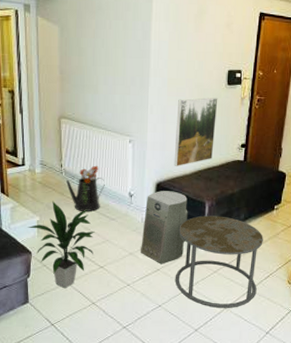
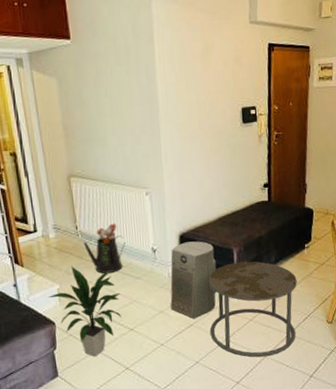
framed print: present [174,98,218,166] -> none [193,138,236,215]

